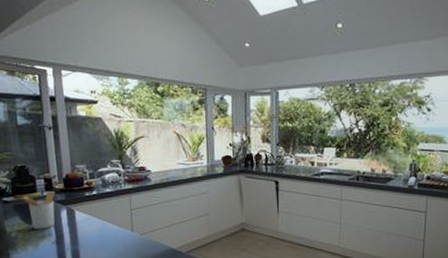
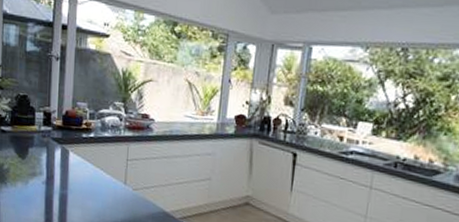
utensil holder: present [20,192,55,229] -> none [17,127,52,167]

